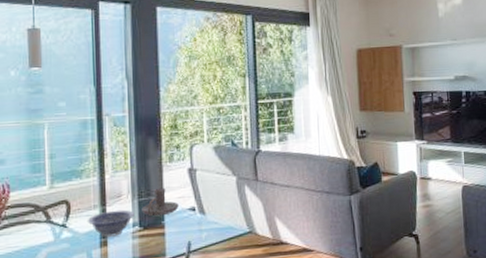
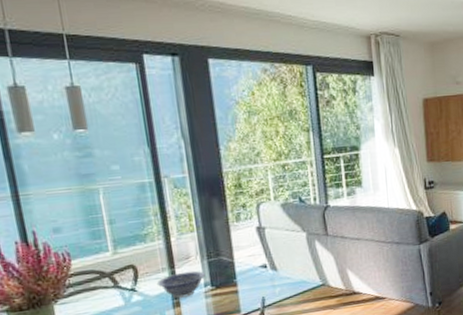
candle holder: present [141,187,179,217] -> none [212,247,250,276]

